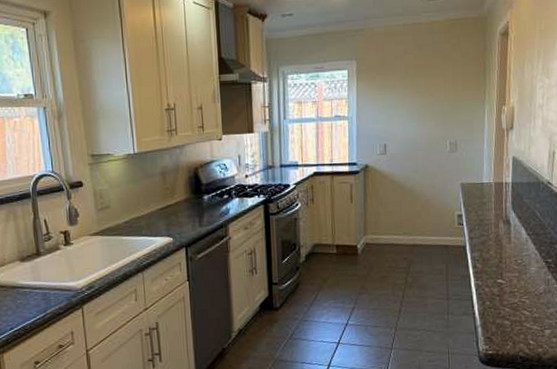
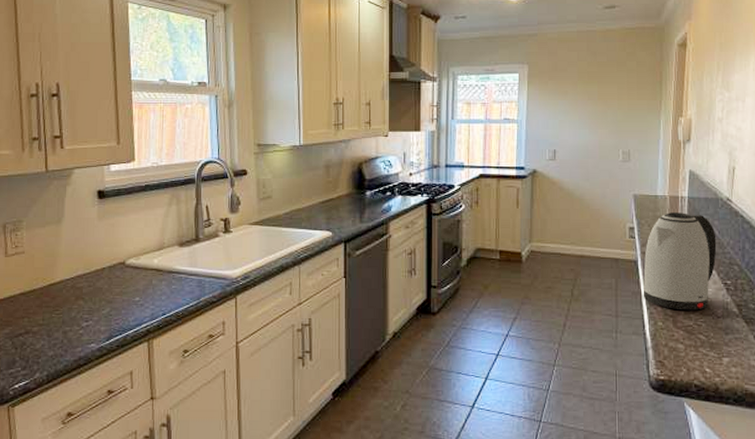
kettle: none [471,198,539,290] -> present [643,213,717,311]

